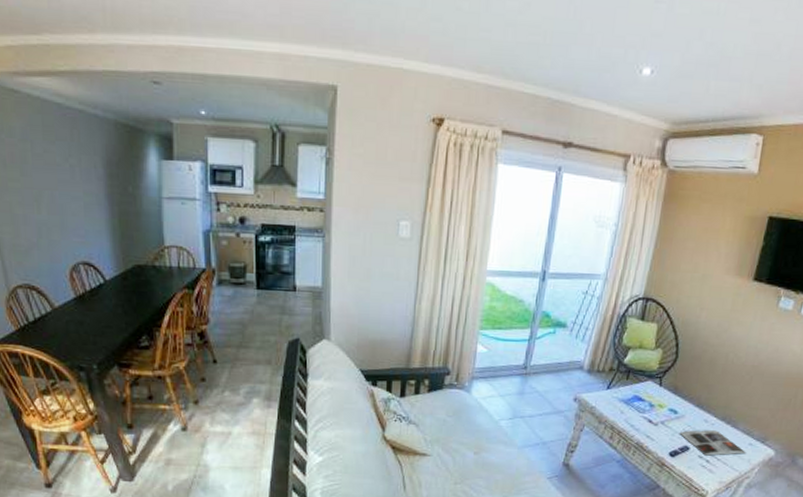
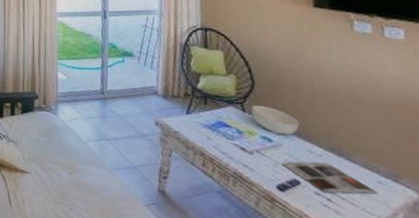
bowl: none [667,379,706,407] -> present [251,104,300,135]

